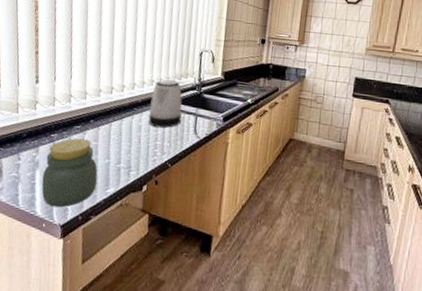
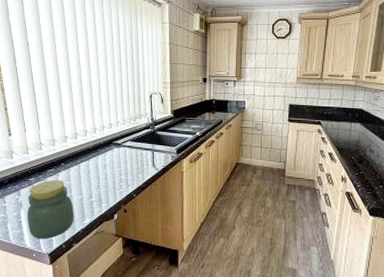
kettle: present [148,80,182,128] -> none [111,122,141,165]

